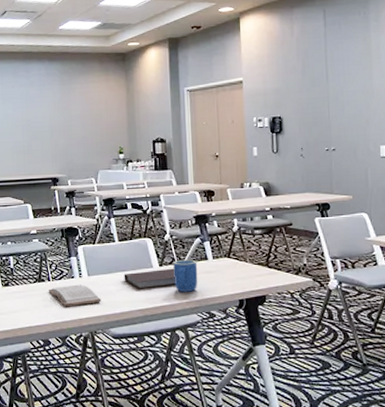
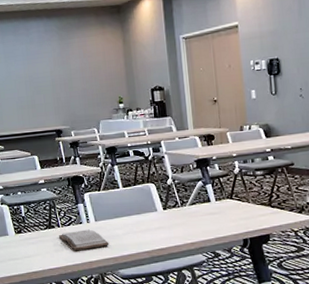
notebook: present [124,268,175,289] -> none [129,211,180,232]
mug: present [173,259,198,292] -> none [177,202,202,234]

